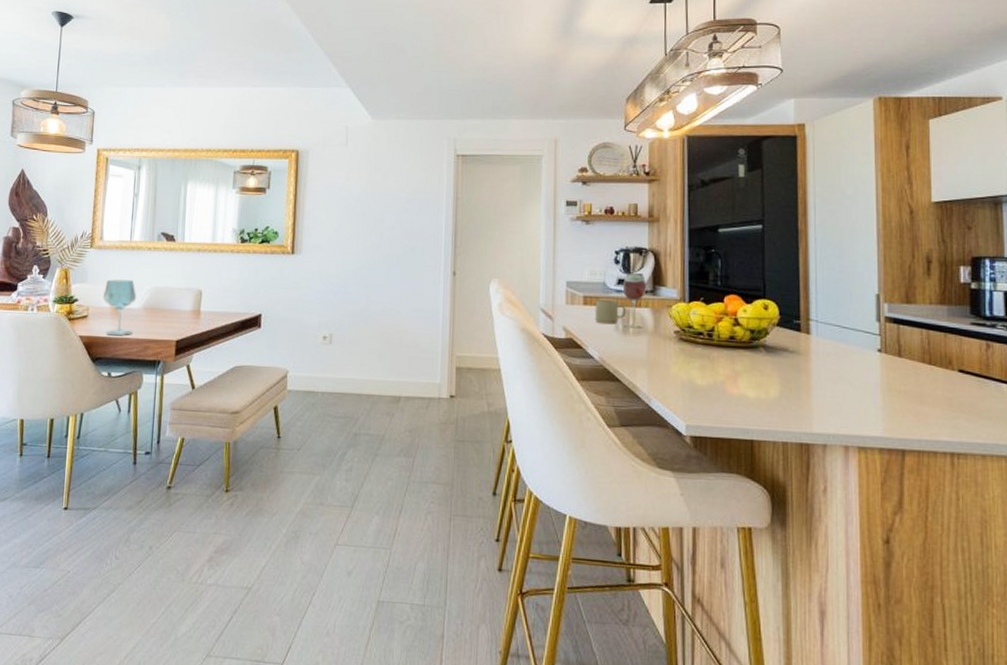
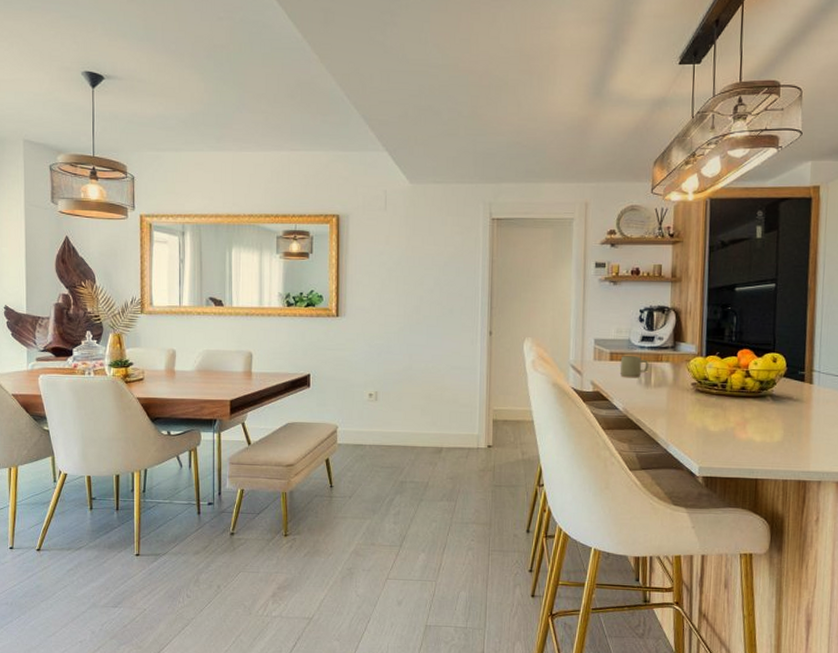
wine glass: present [103,279,137,336] -> none [157,343,190,397]
wineglass: present [622,272,647,330] -> none [645,330,668,383]

